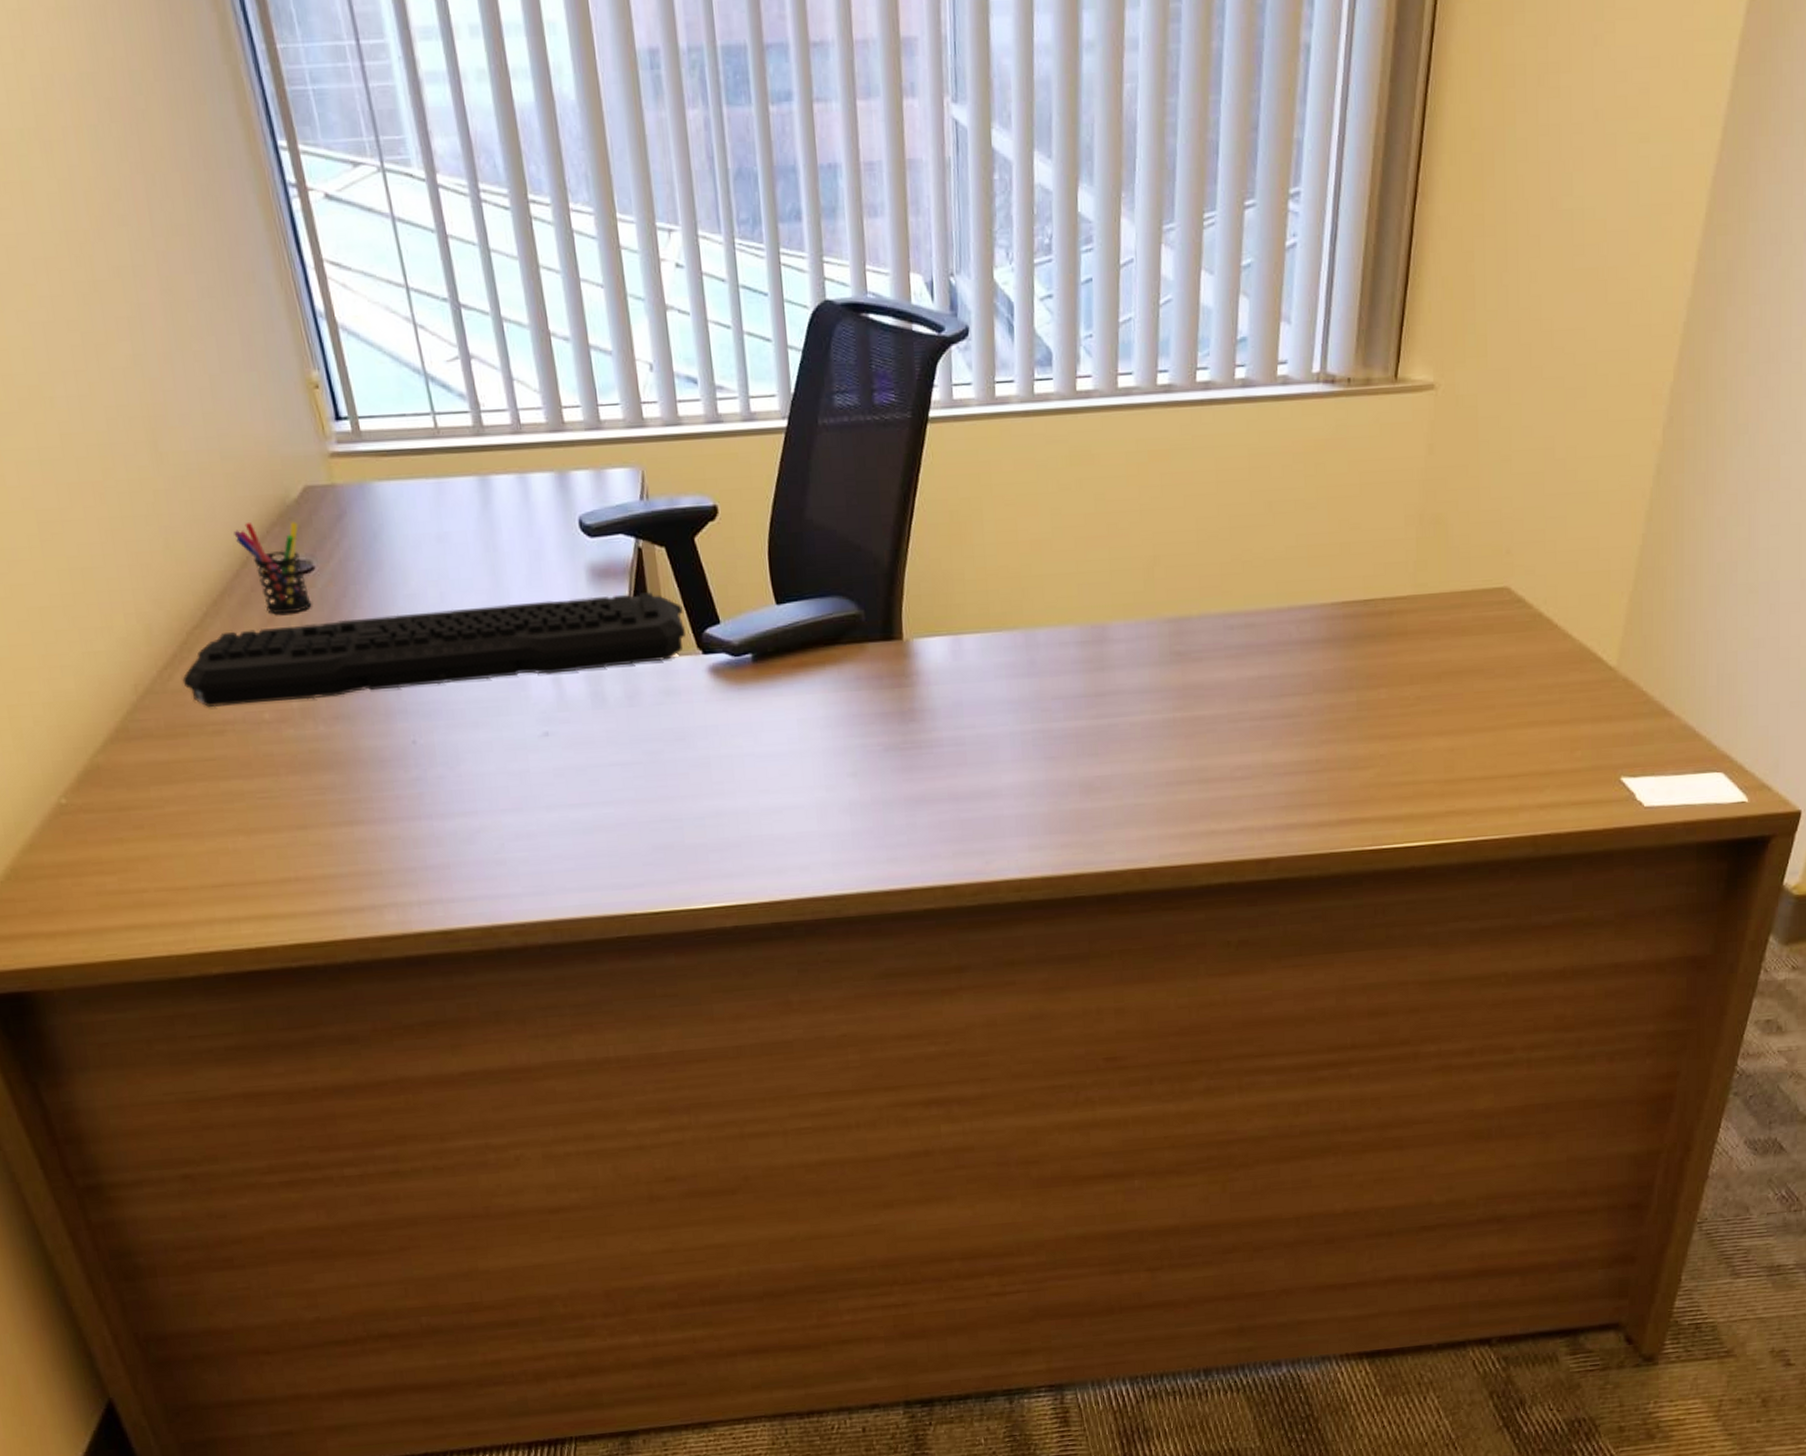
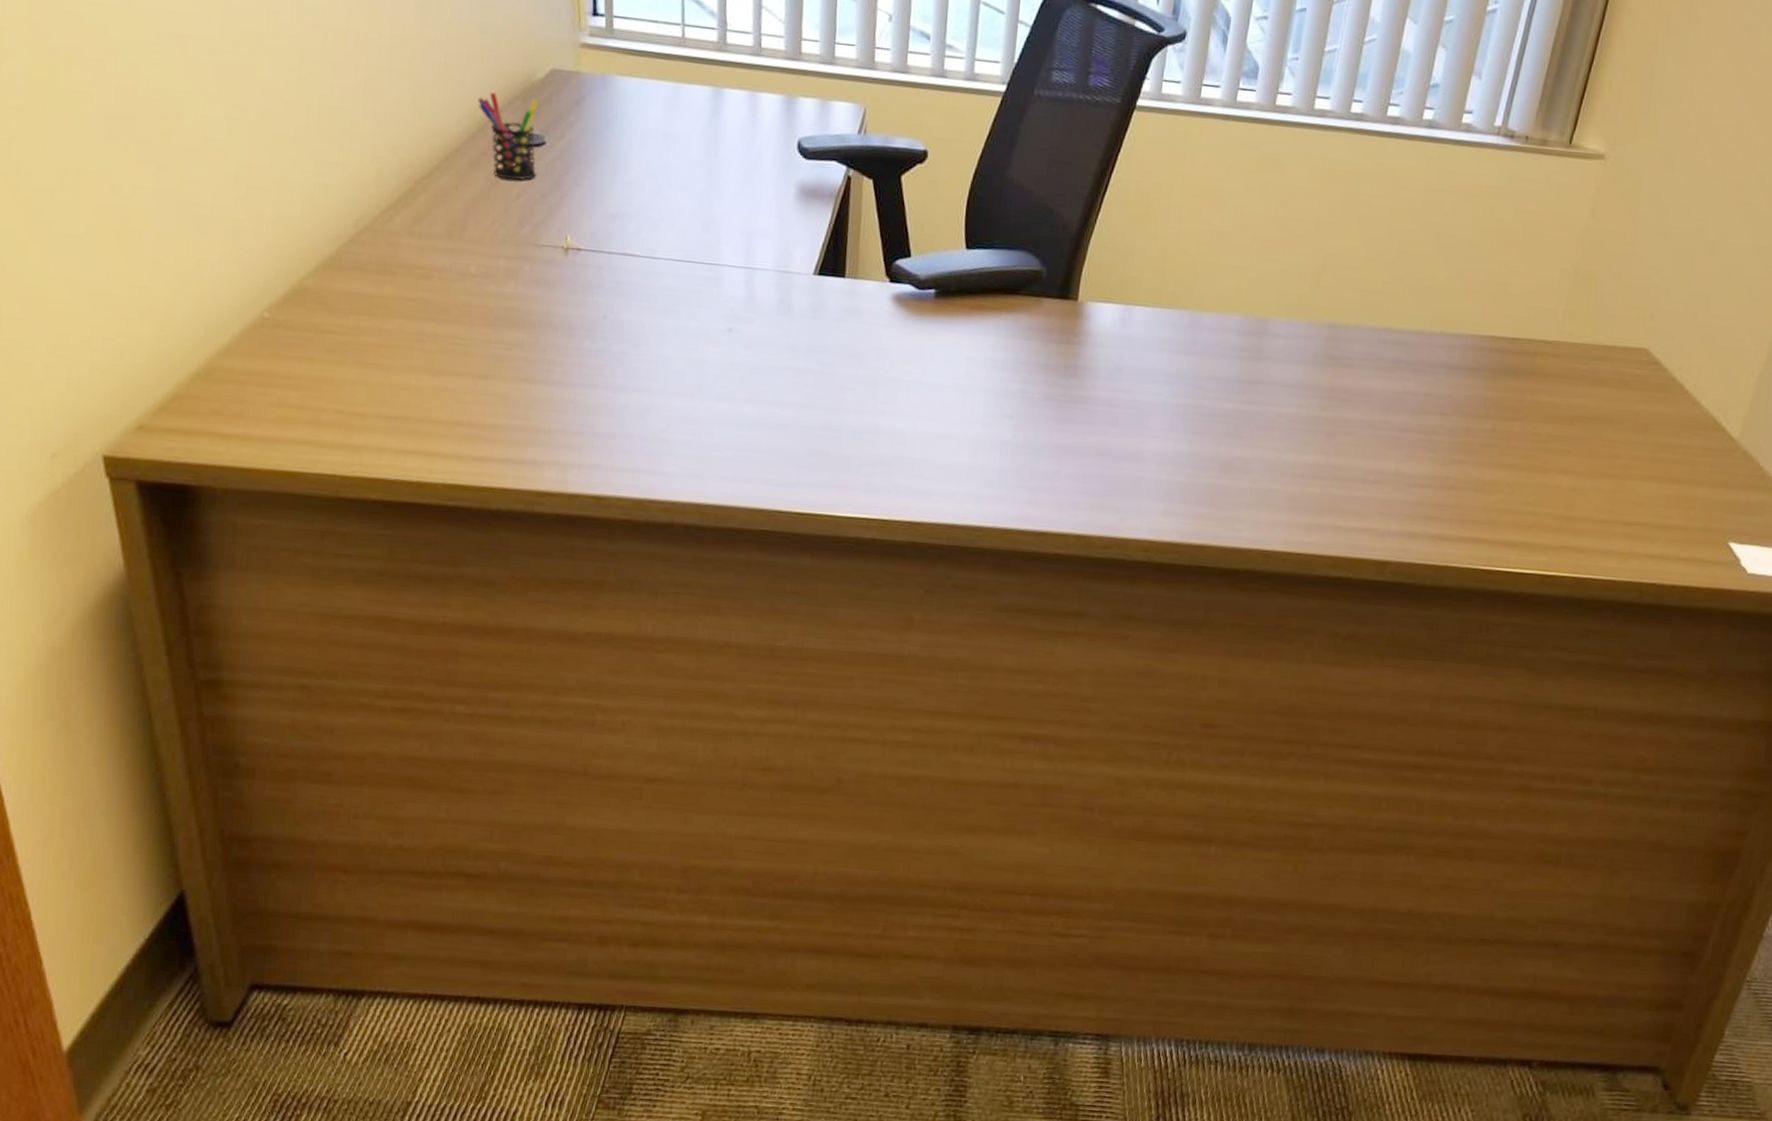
keyboard: present [182,592,686,707] -> none [401,187,879,282]

